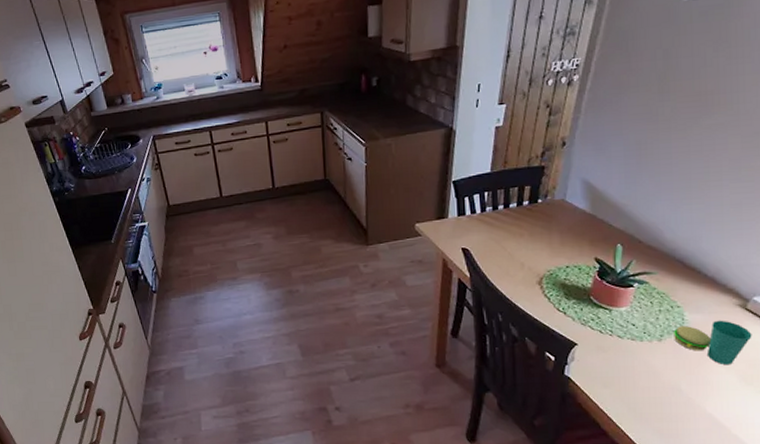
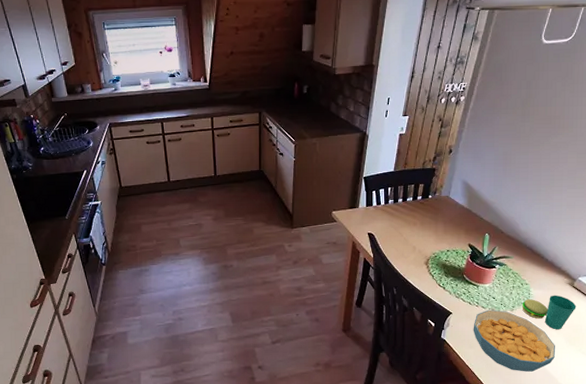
cereal bowl: none [607,339,725,419] -> present [473,309,555,372]

